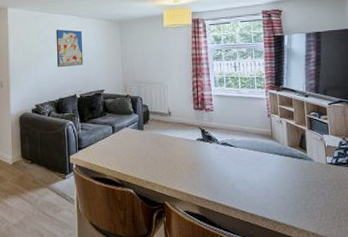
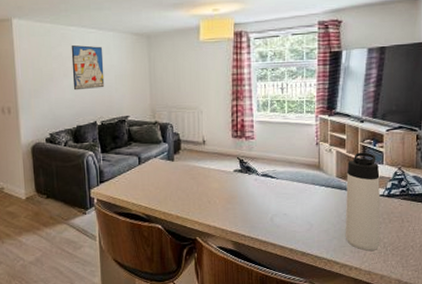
thermos bottle: none [297,123,333,217] -> present [346,152,380,252]

